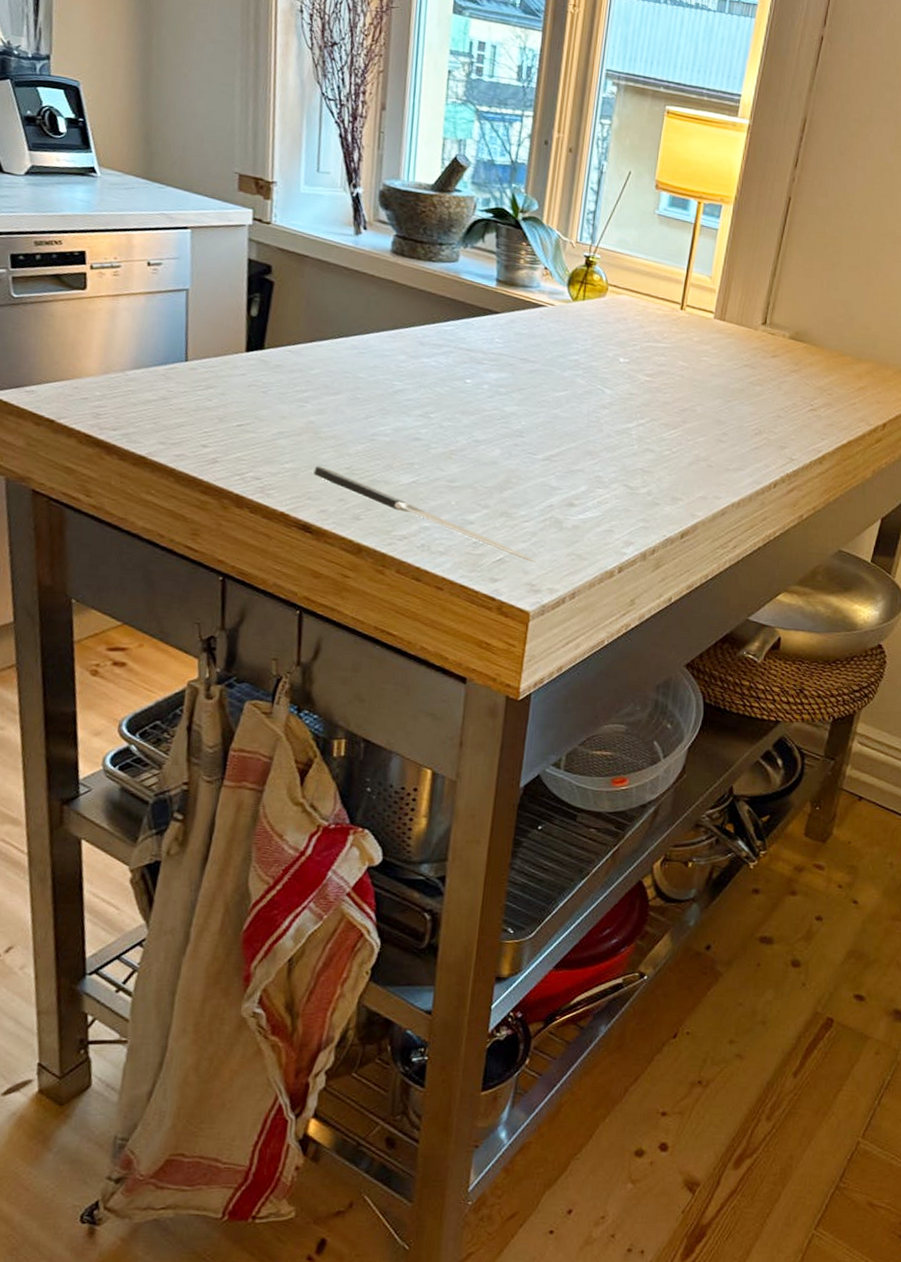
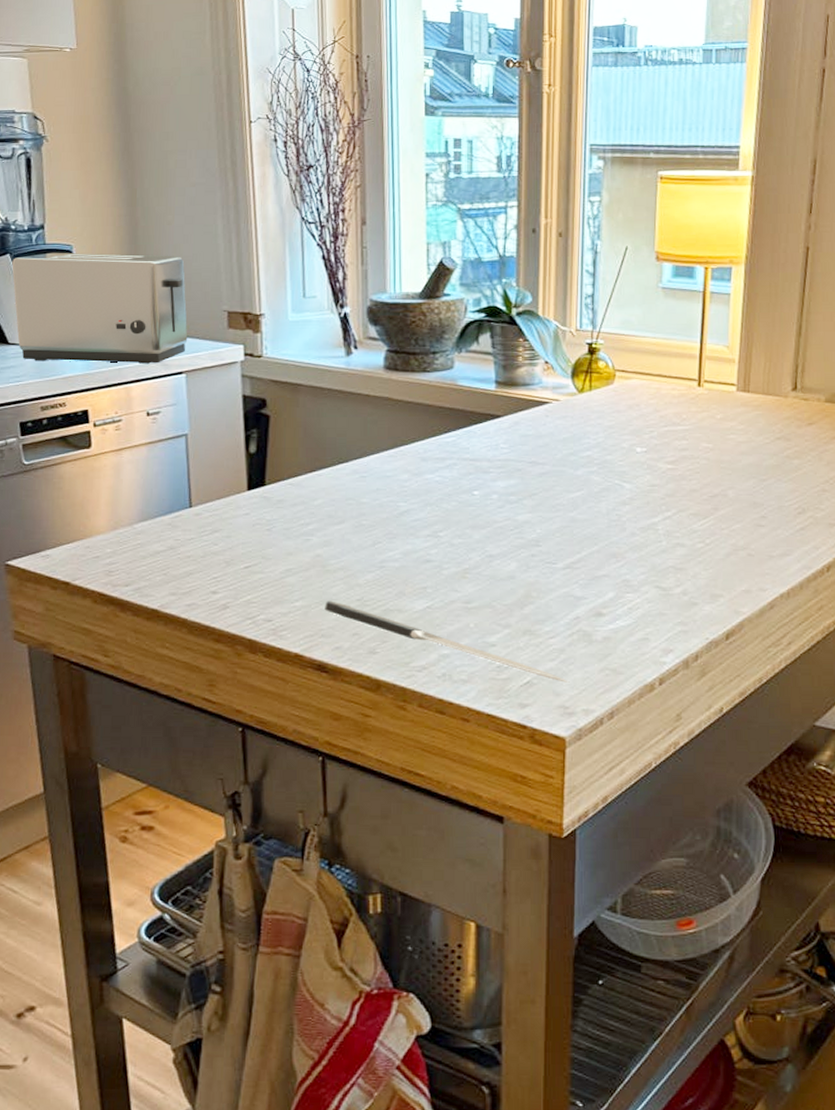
toaster: none [11,84,198,215] -> present [12,252,188,365]

